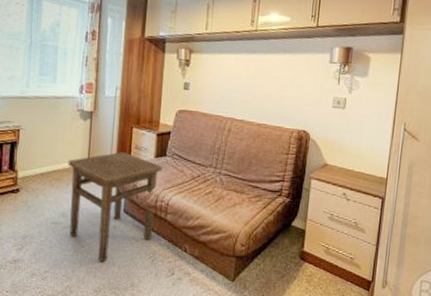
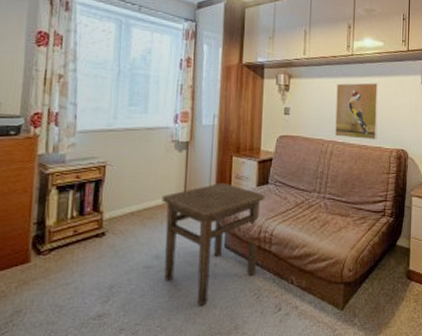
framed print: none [234,60,283,120] -> present [335,83,379,140]

